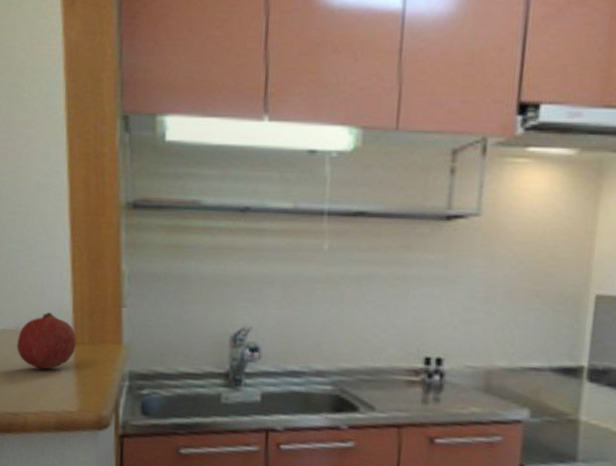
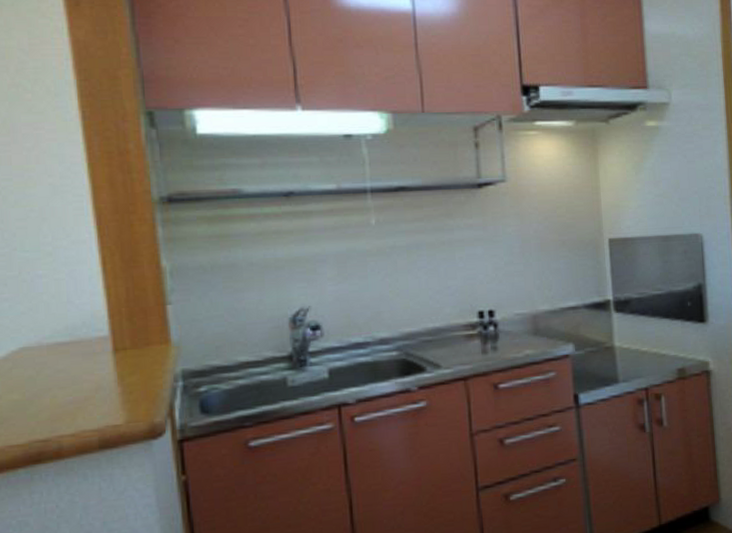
fruit: present [17,311,76,369] -> none [41,320,116,385]

